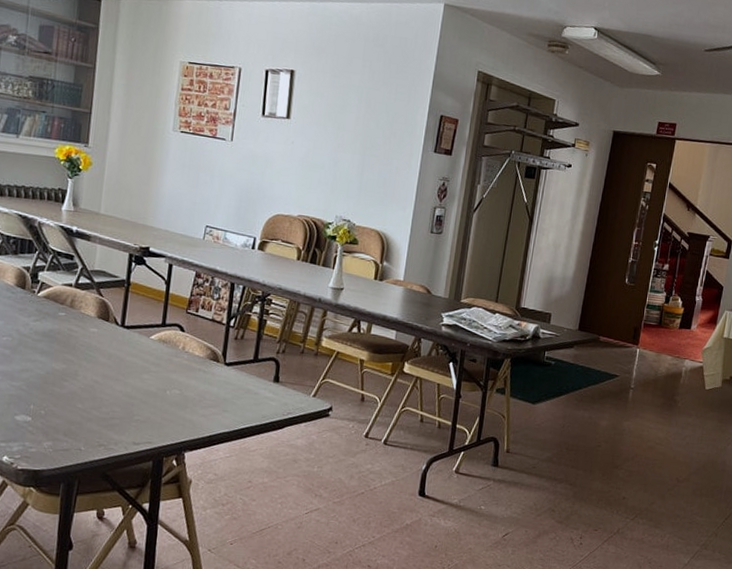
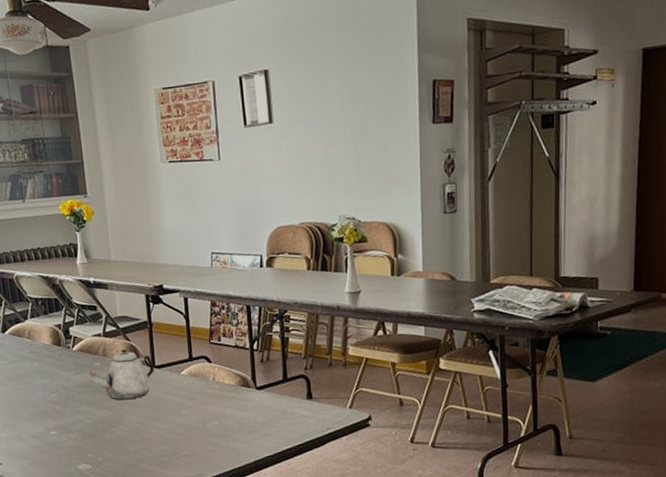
teapot: none [49,304,124,356] -> present [88,349,155,400]

